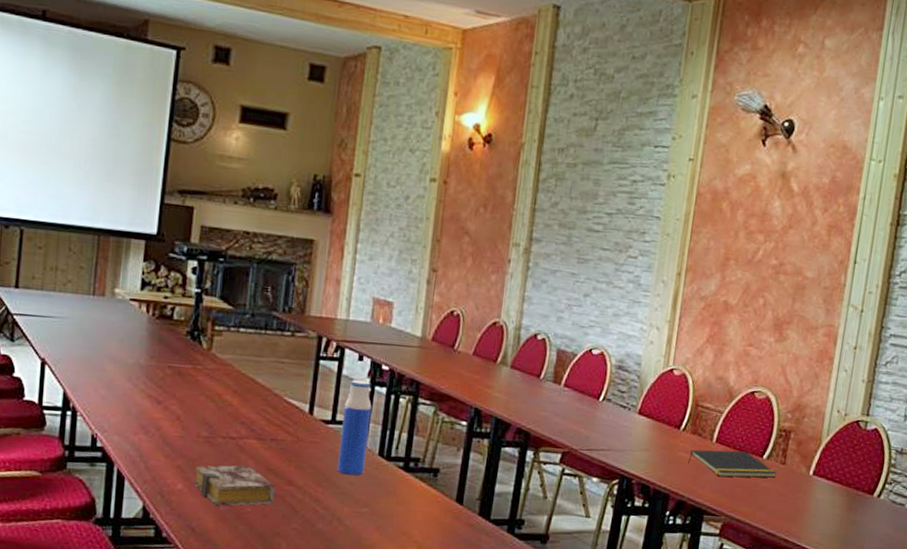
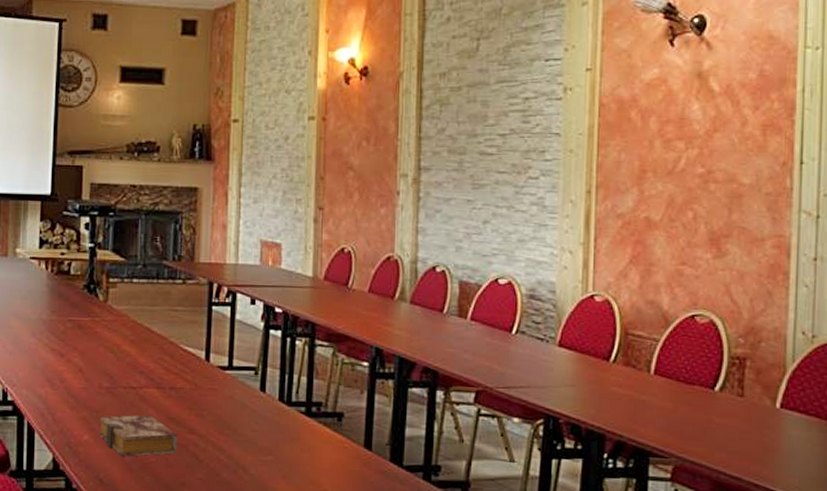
water bottle: present [337,380,372,476] -> none [238,324,268,422]
notepad: present [688,449,777,478] -> none [623,383,734,414]

